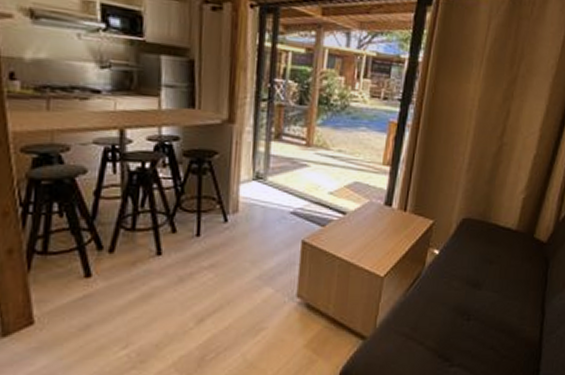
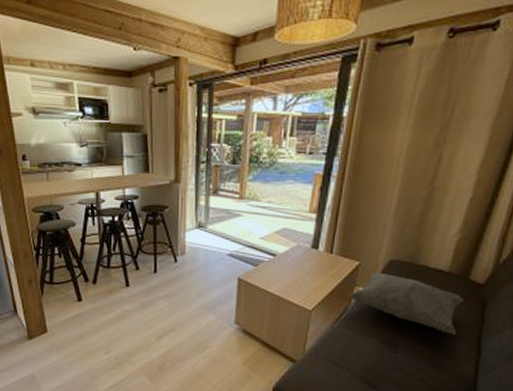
decorative pillow: none [421,231,529,297] -> present [347,272,463,335]

